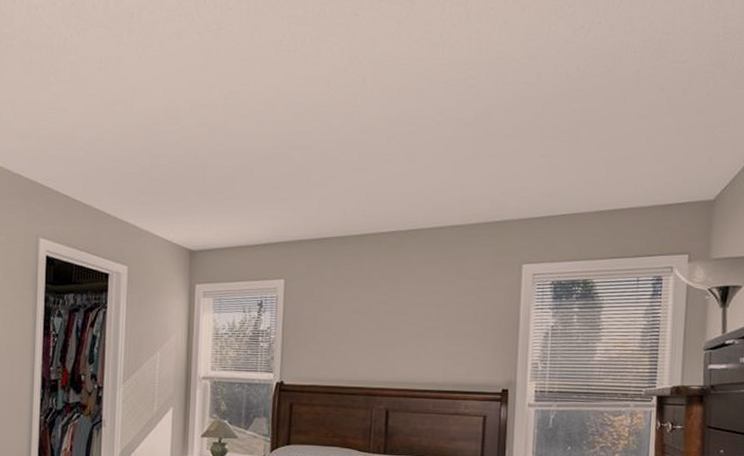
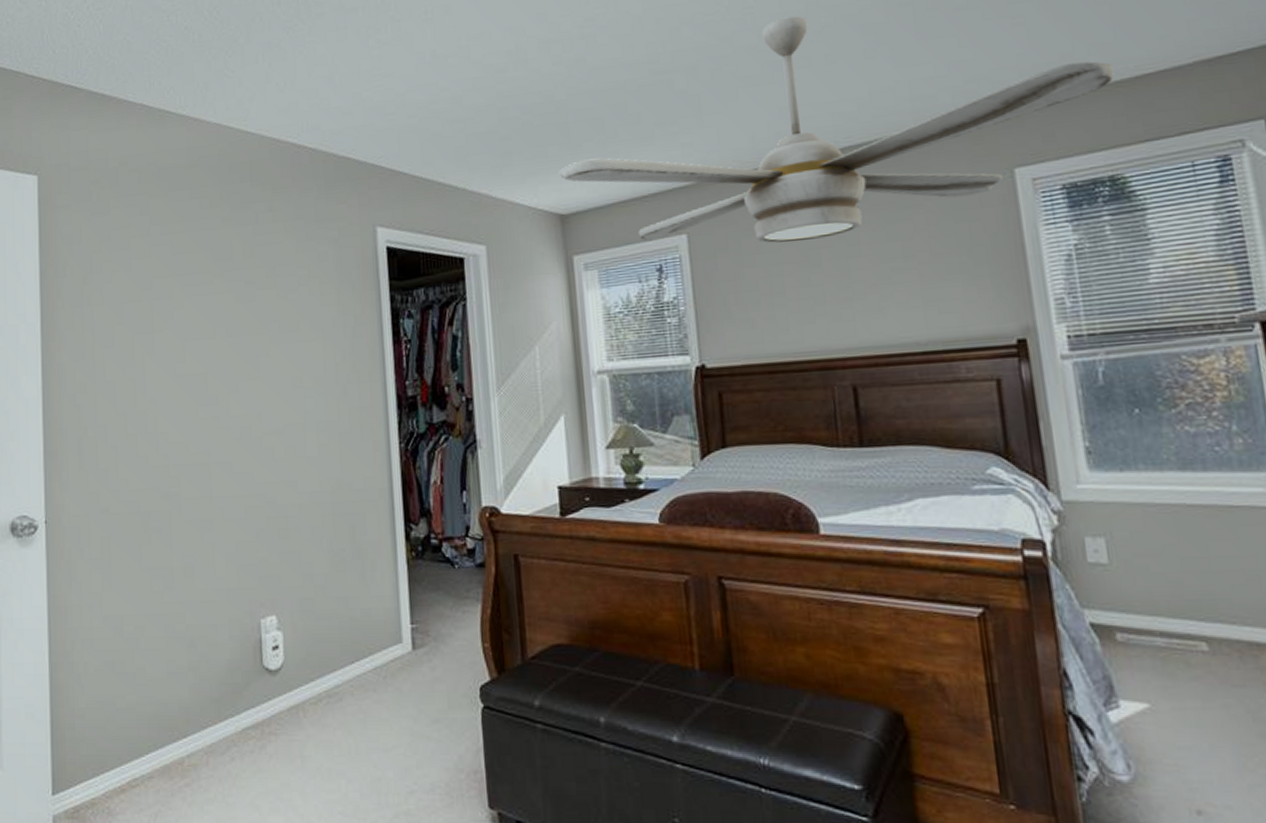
ceiling fan: none [192,120,601,298] -> present [558,16,1114,244]

